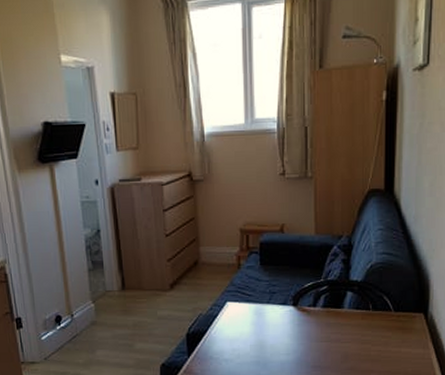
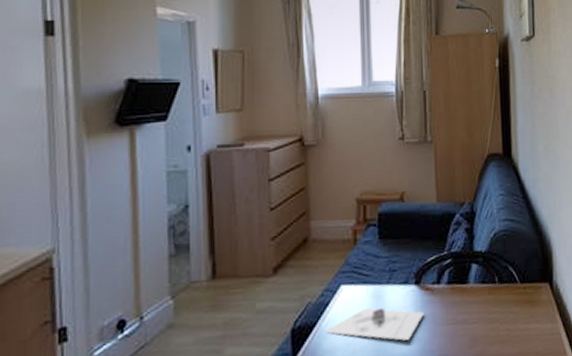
architectural model: none [214,322,300,351] -> present [325,307,424,341]

